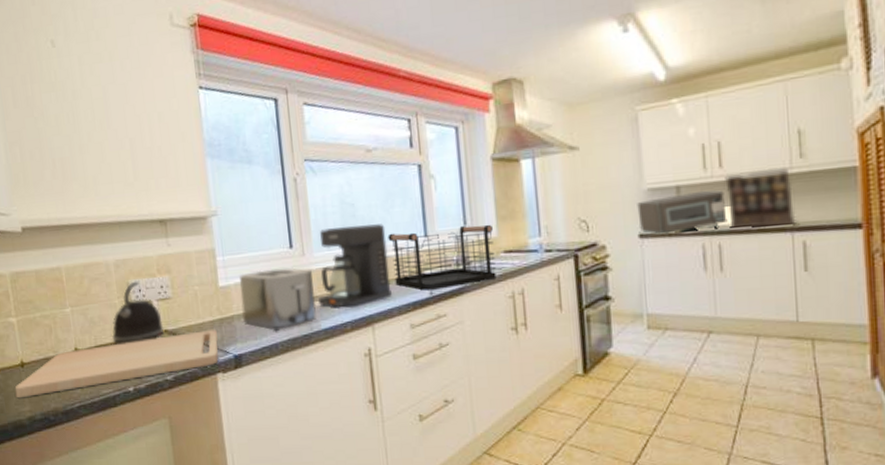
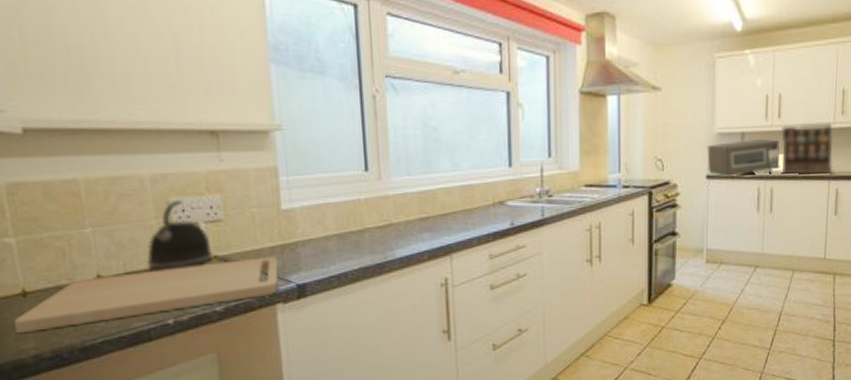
toaster: present [239,268,317,331] -> none [305,192,392,259]
coffee maker: present [318,224,392,309] -> none [394,150,472,238]
dish rack: present [387,224,497,291] -> none [471,157,577,221]

